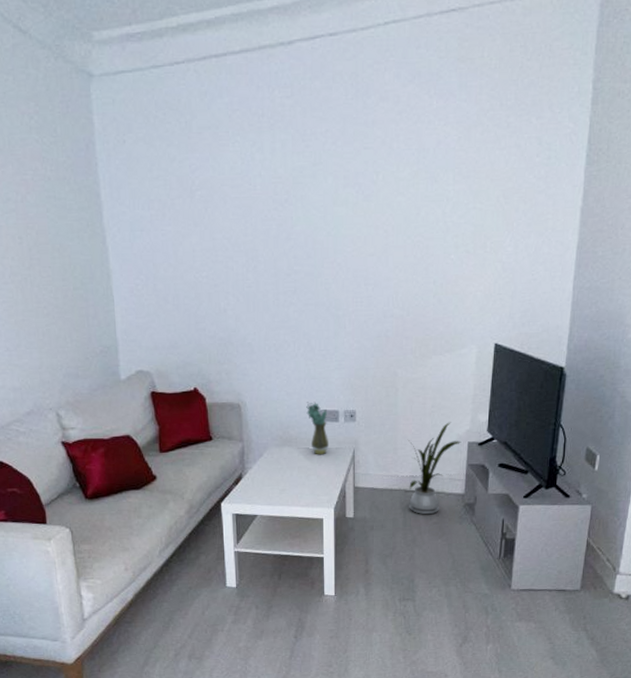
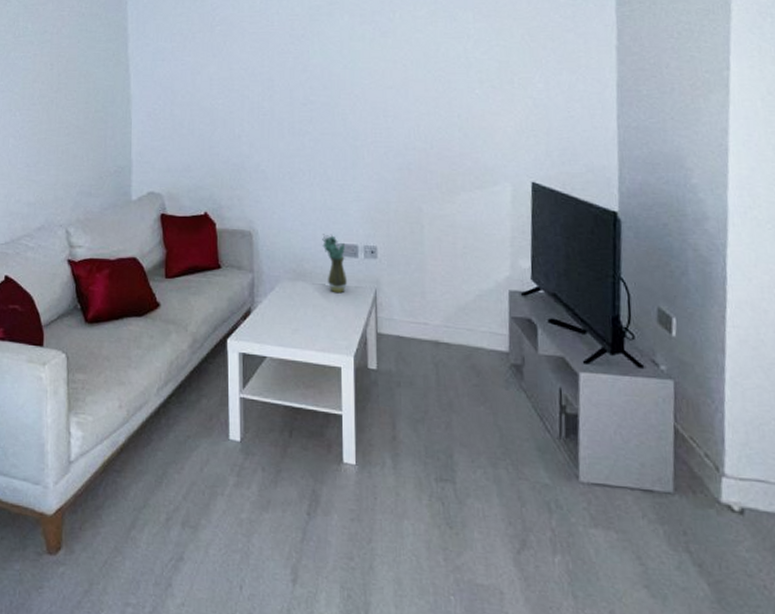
house plant: present [408,422,462,515] -> none [438,266,501,375]

